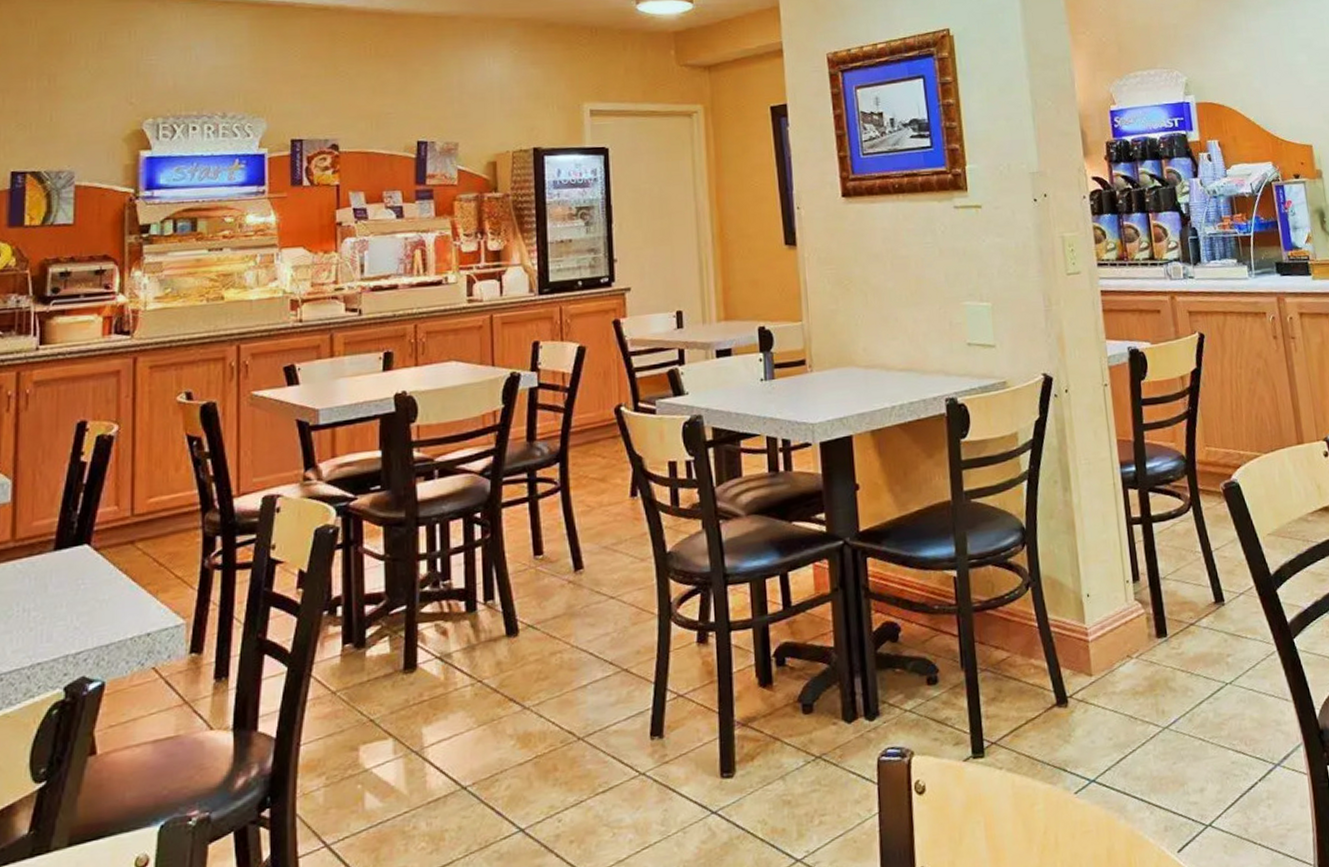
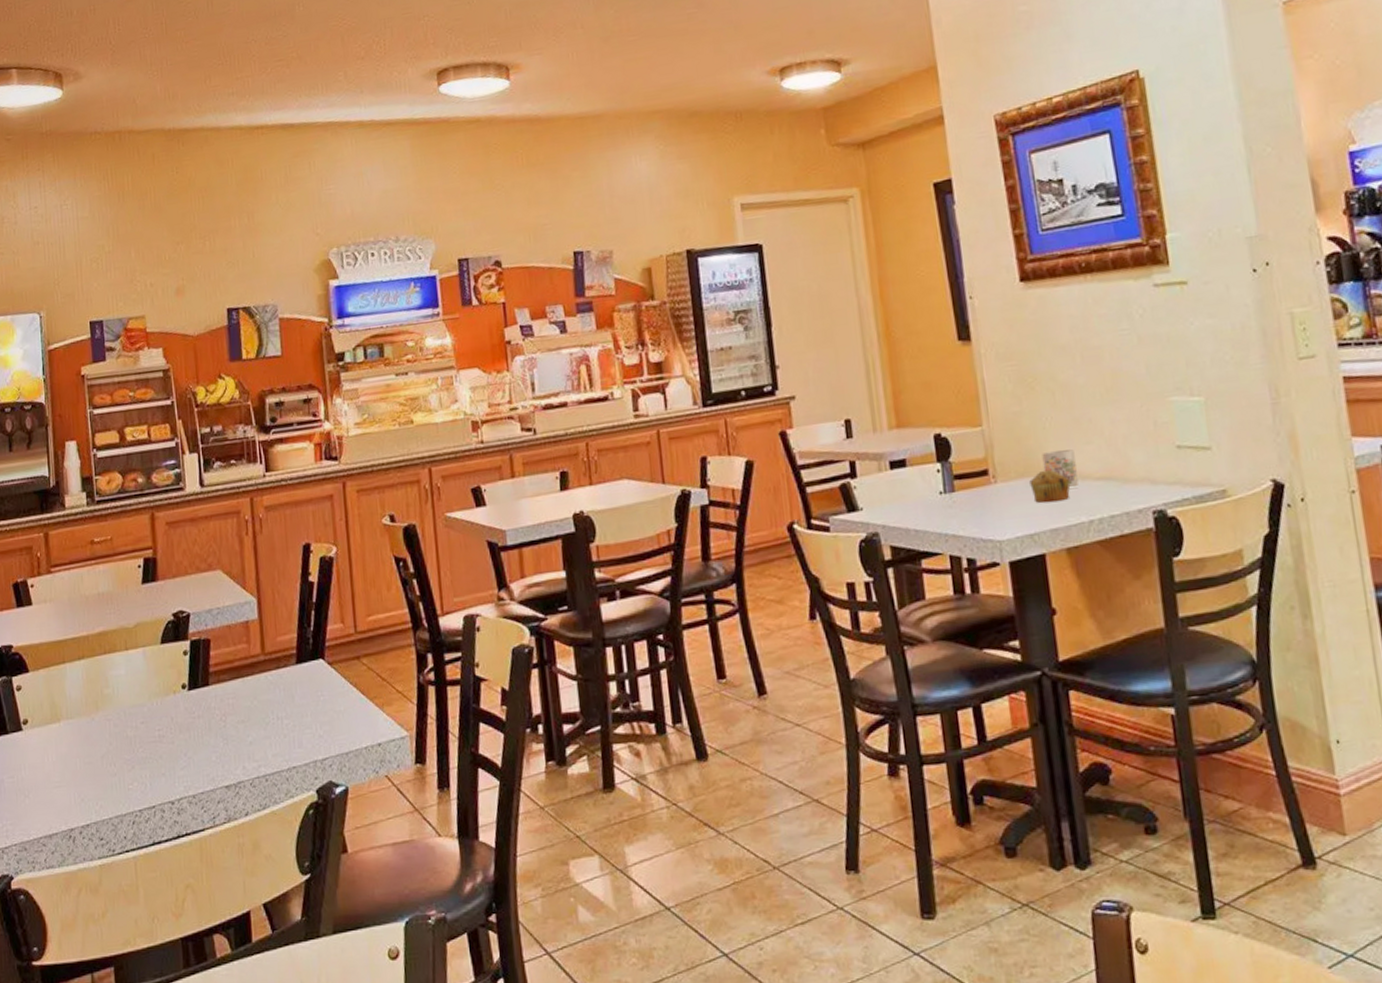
muffin: none [842,361,877,391] -> present [1029,469,1071,504]
mug: none [853,344,884,379] -> present [1042,449,1079,490]

